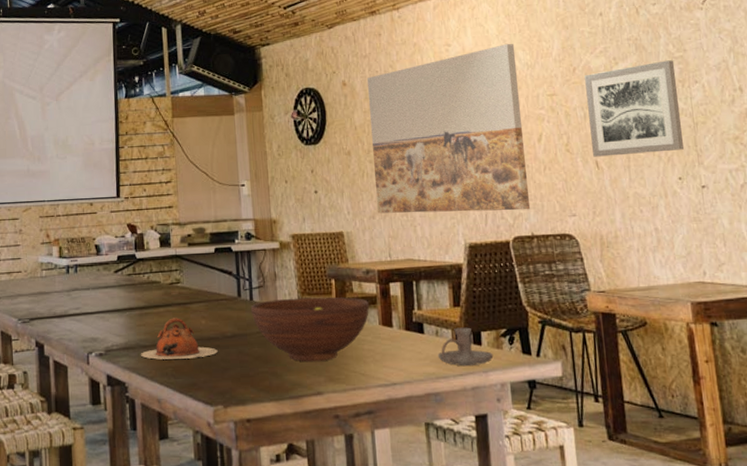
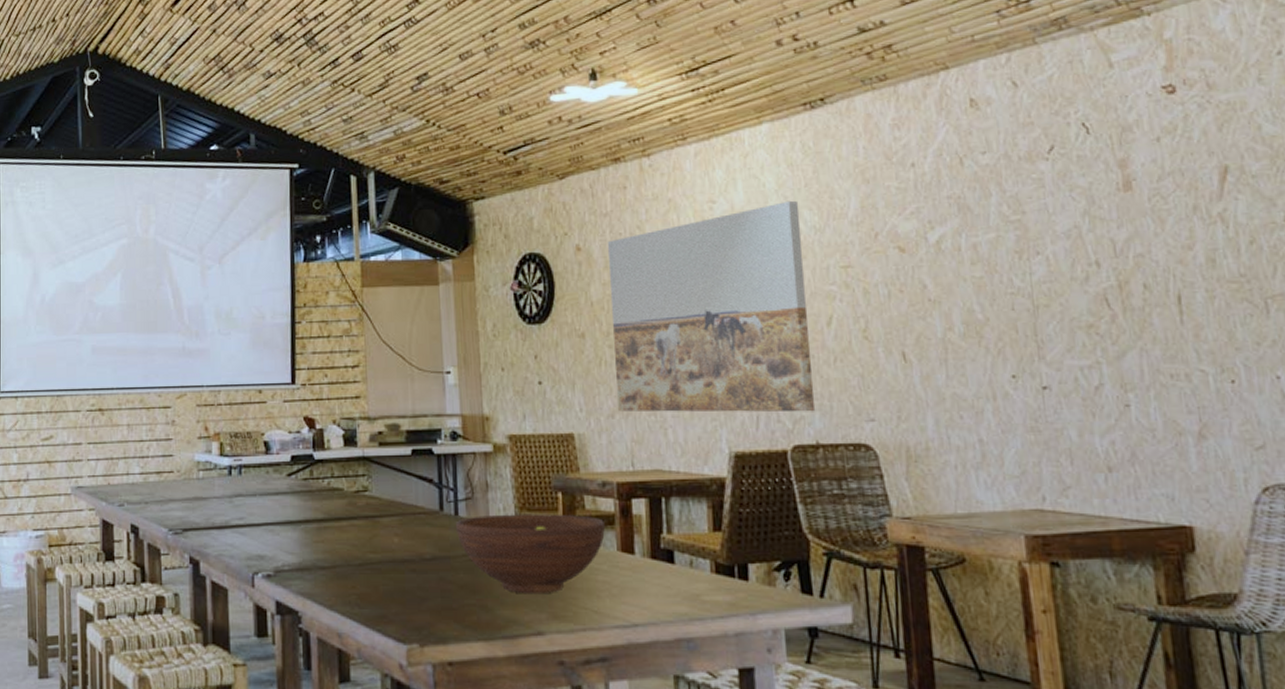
teapot: present [140,318,218,360] -> none [317,534,414,585]
candle holder: present [437,327,494,367] -> none [691,557,764,607]
wall art: present [585,60,684,157] -> none [890,225,1020,347]

